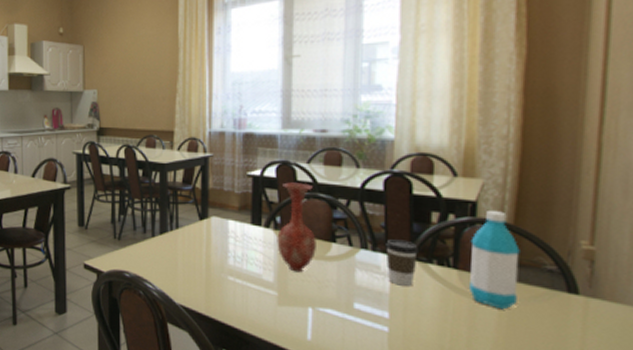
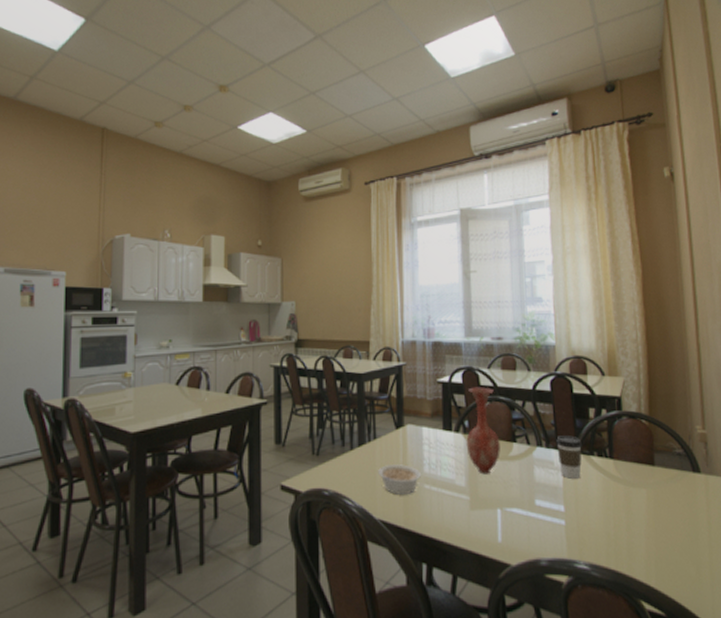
legume: none [180,253,225,284] -> present [378,463,421,495]
water bottle: present [468,211,520,310] -> none [620,404,659,493]

